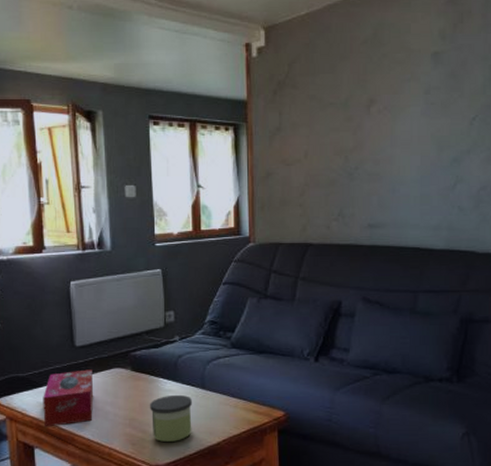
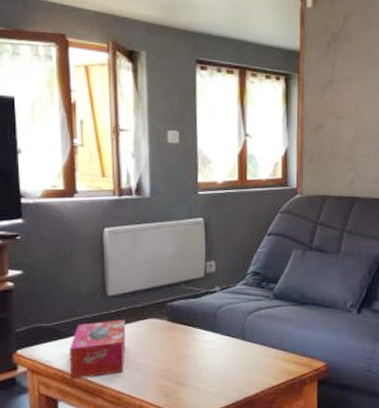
candle: present [150,394,192,442] -> none [186,345,231,393]

